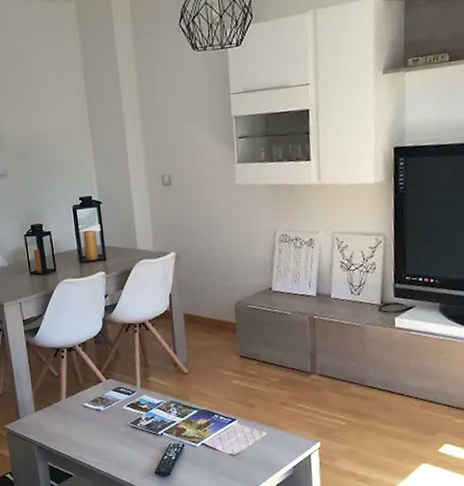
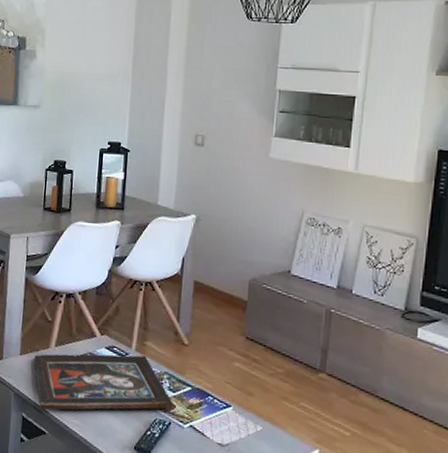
religious icon: none [48,390,184,456] -> present [34,354,174,411]

